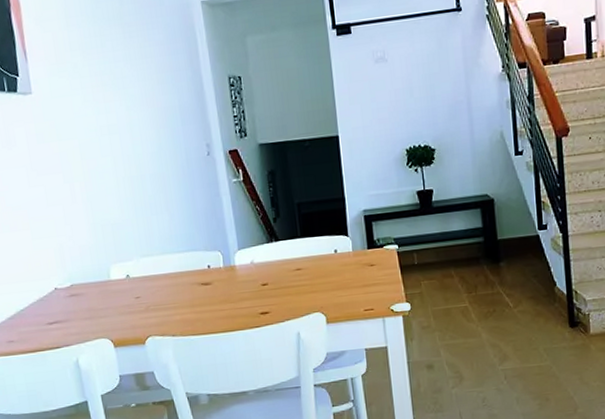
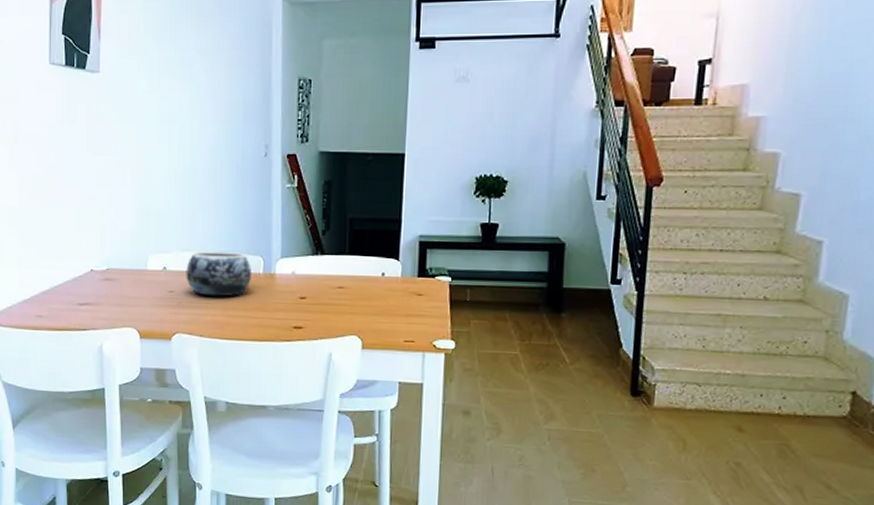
decorative bowl: none [148,250,214,297] -> present [186,251,252,297]

